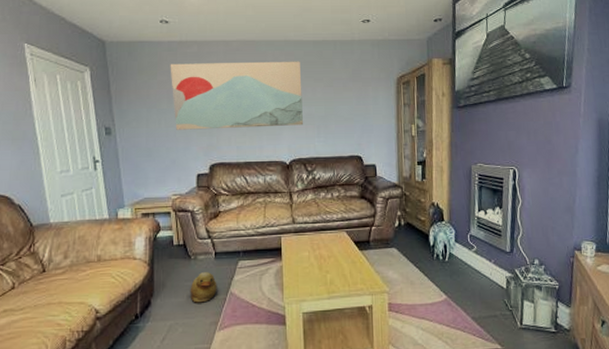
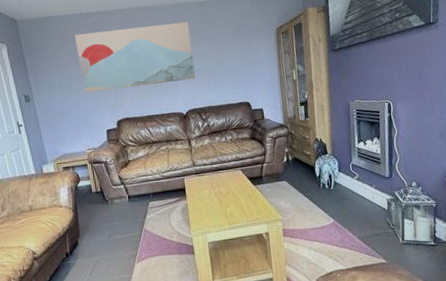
rubber duck: present [190,272,217,303] -> none [110,213,133,241]

